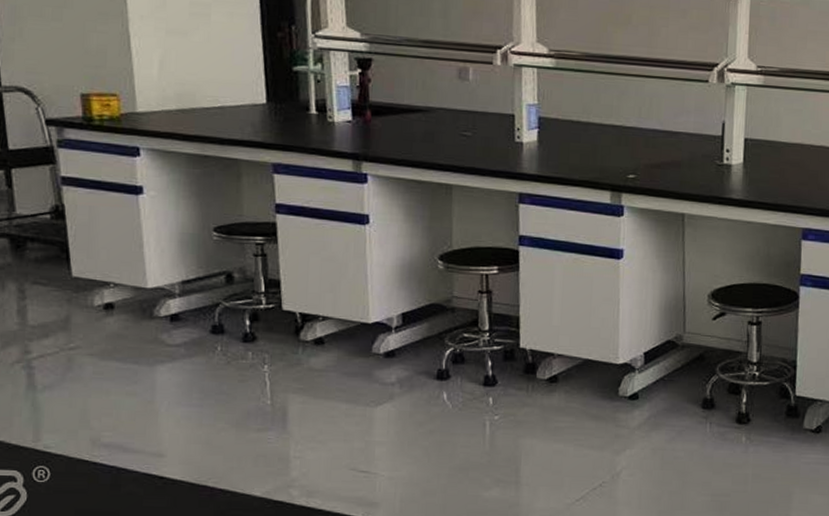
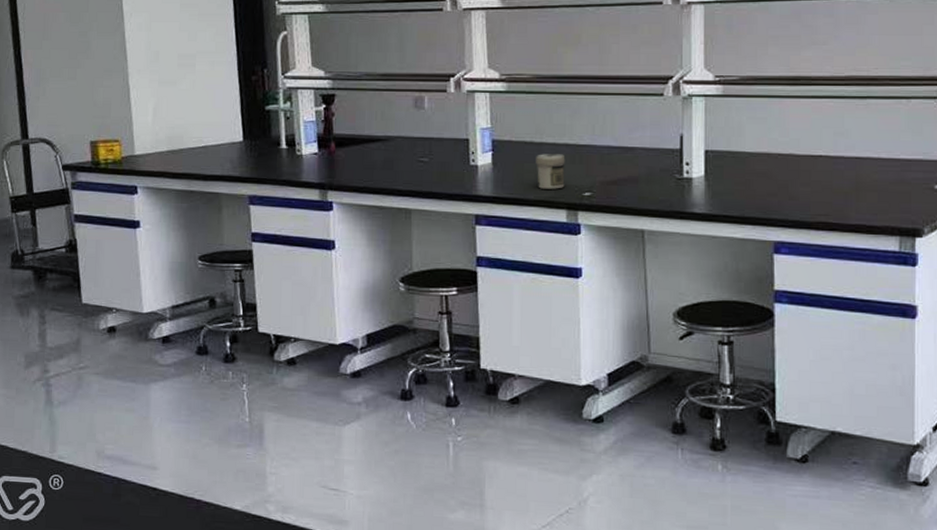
jar: none [582,134,611,170] -> present [536,154,565,189]

